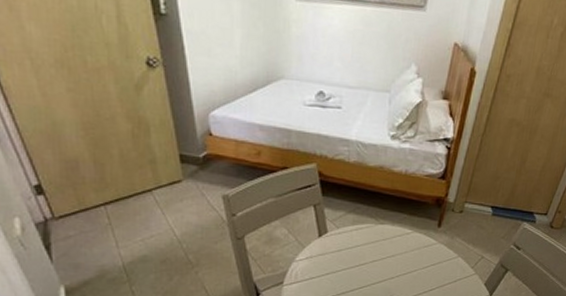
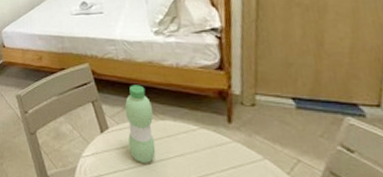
water bottle: none [345,189,375,264] -> present [124,85,156,163]

